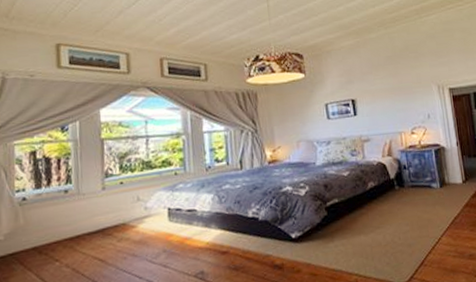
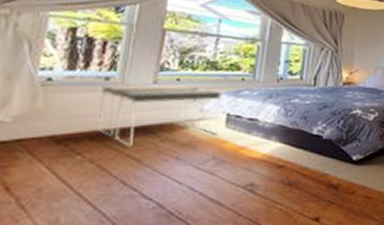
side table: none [62,186,165,250] -> present [98,84,222,147]

